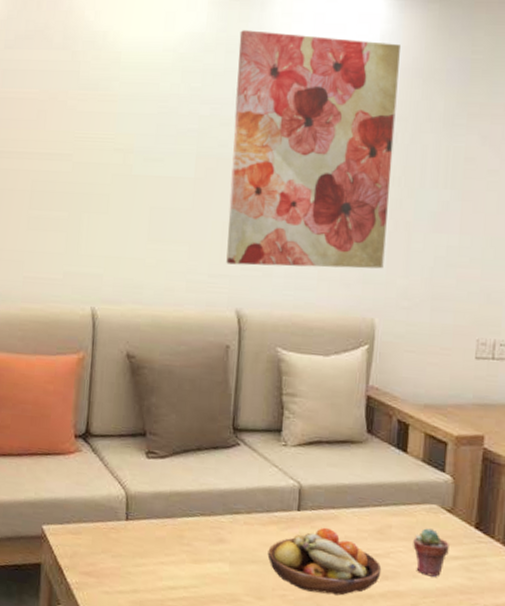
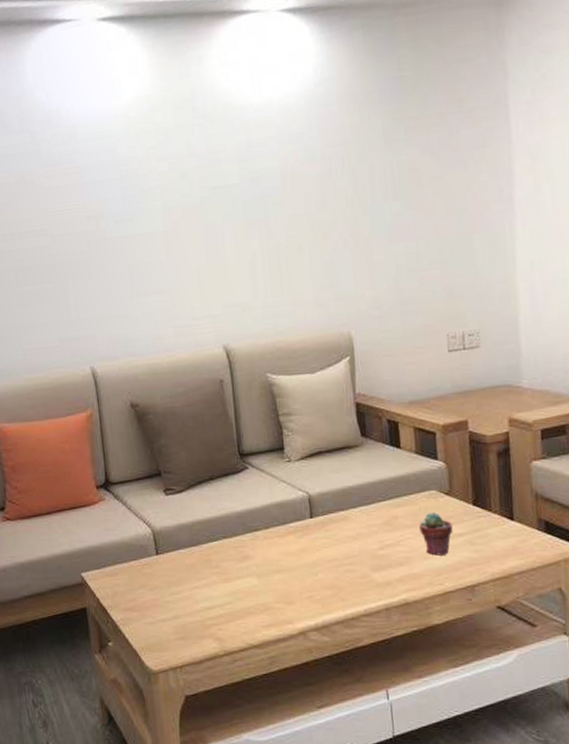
wall art: present [226,30,400,269] -> none [183,74,351,305]
fruit bowl: present [267,527,382,596] -> none [290,528,395,589]

